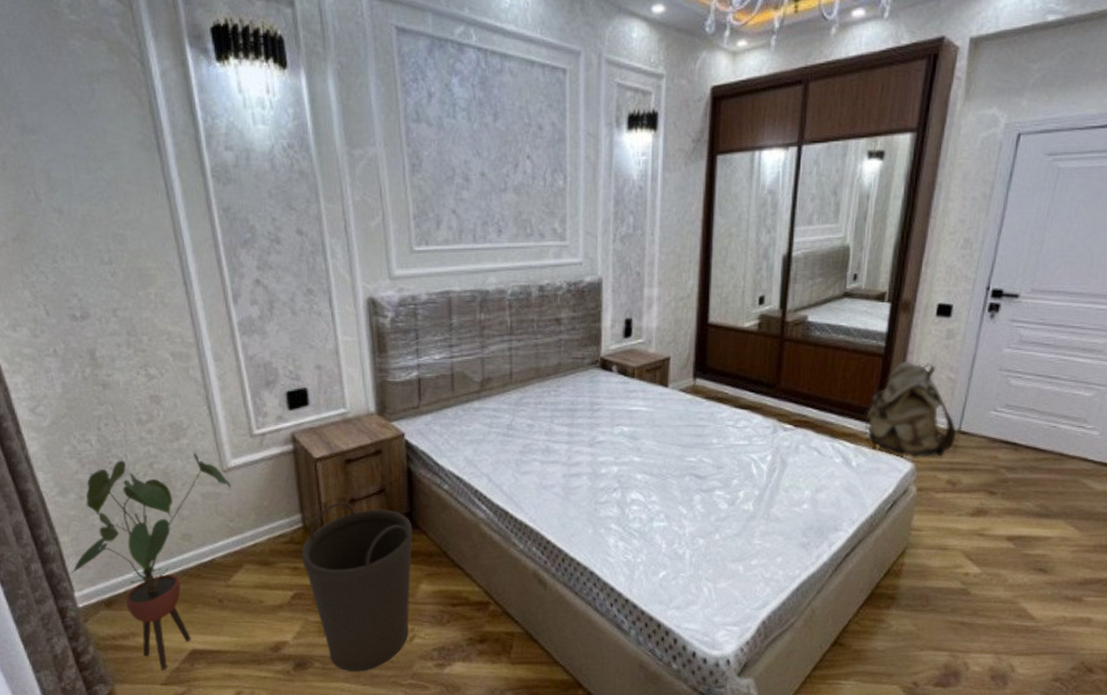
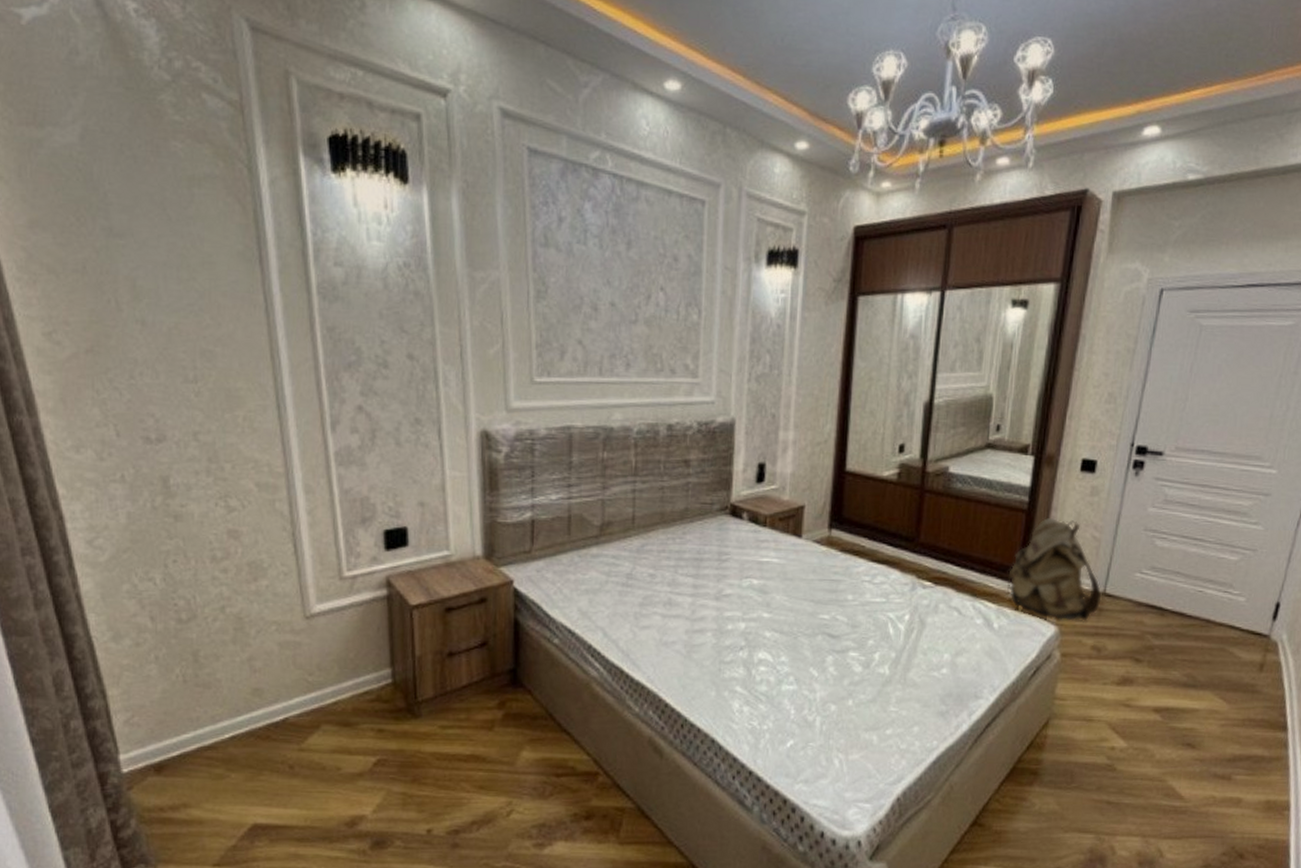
house plant: present [70,452,231,670] -> none [116,595,313,848]
basket: present [301,502,413,671] -> none [388,655,517,851]

